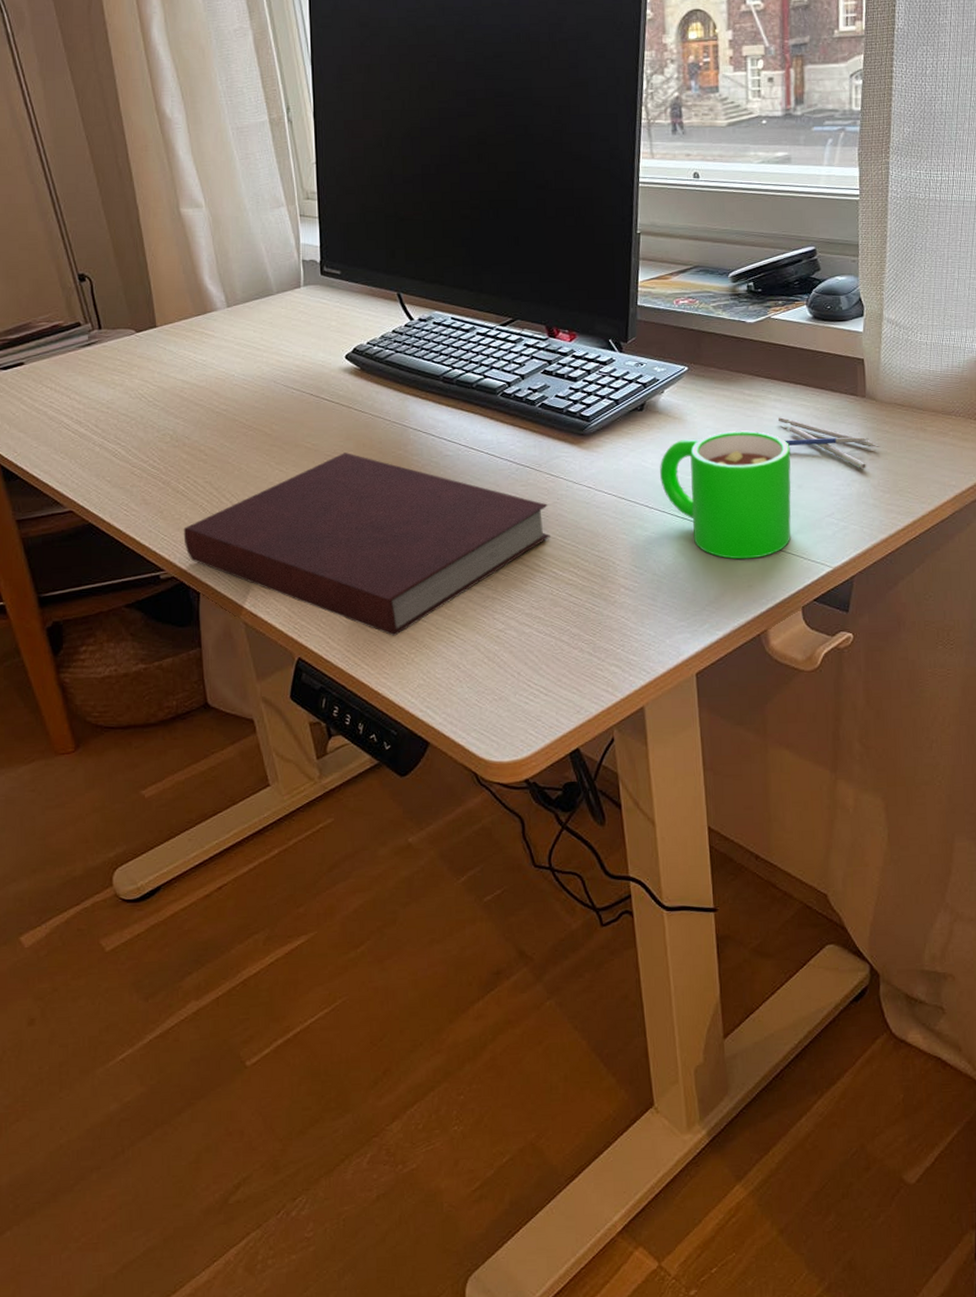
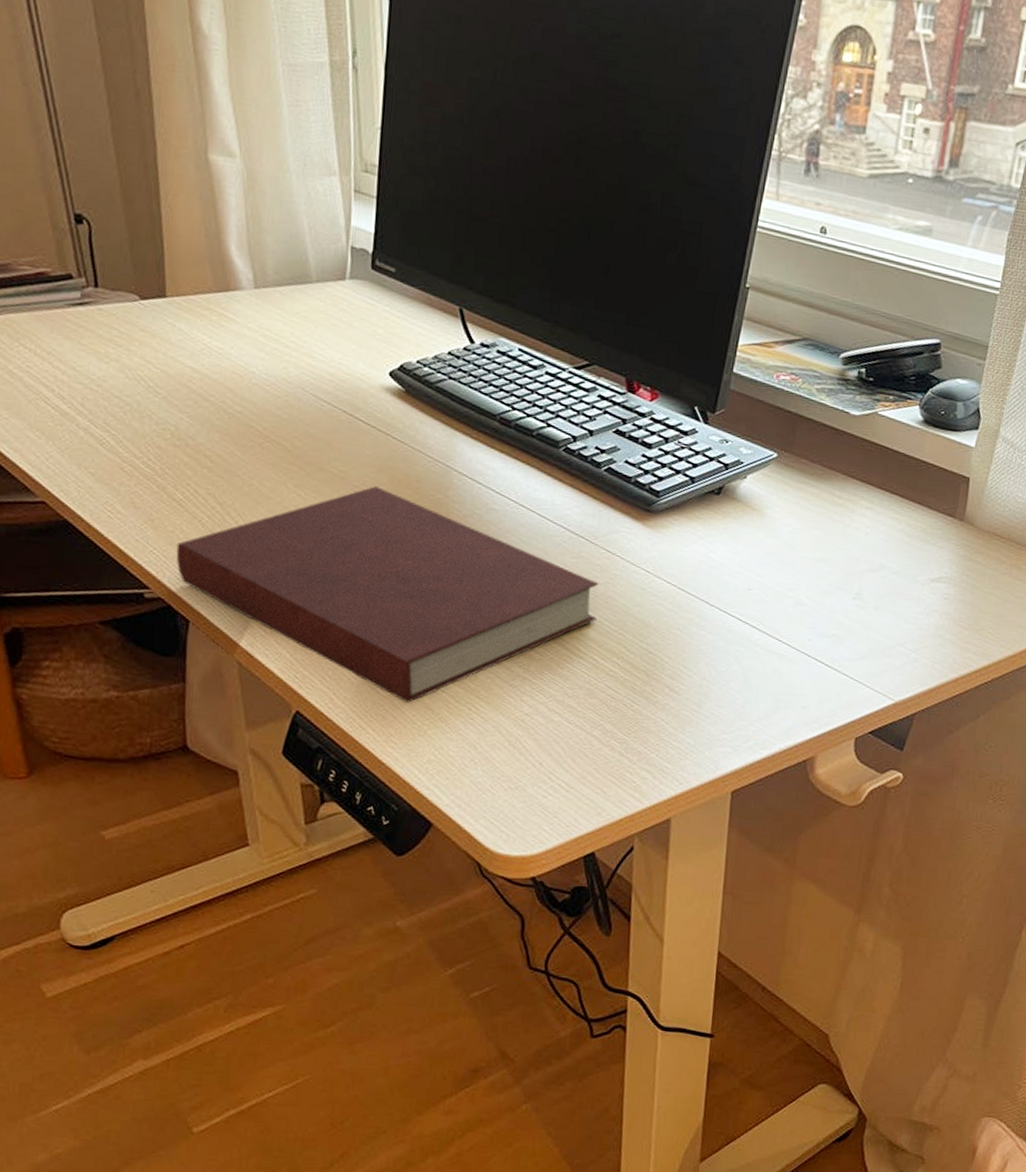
mug: present [660,430,792,560] -> none [727,533,874,679]
pen: present [777,416,883,469] -> none [865,527,971,600]

